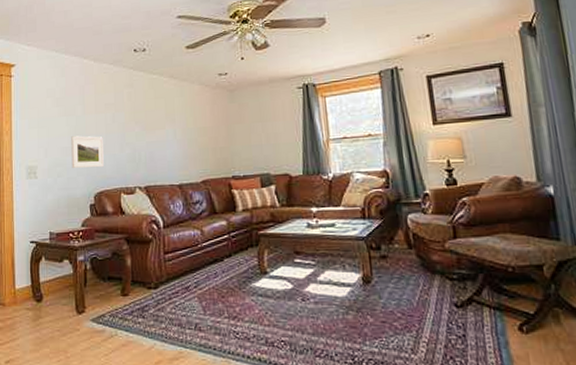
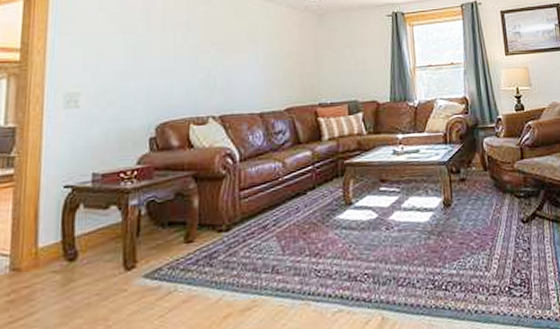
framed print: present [71,135,104,168] -> none [128,57,170,96]

